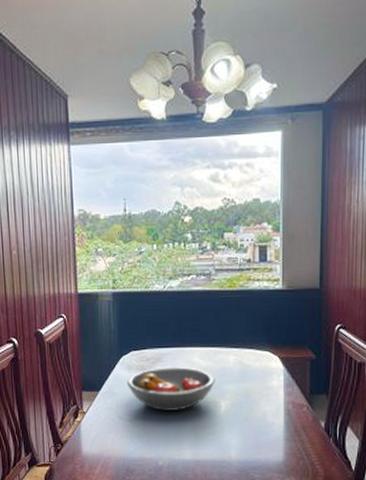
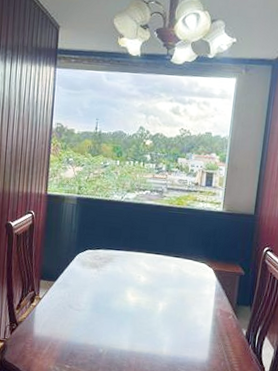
fruit bowl: present [126,367,215,412] -> none [79,267,157,307]

